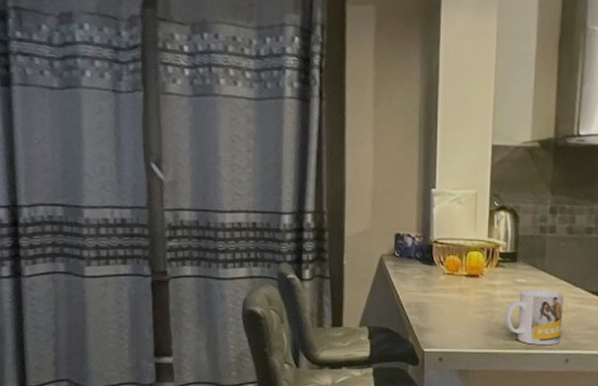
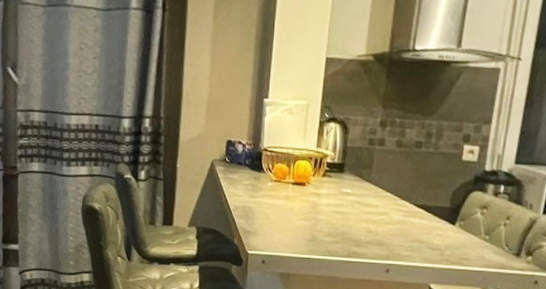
mug: present [504,290,564,345] -> none [328,200,389,254]

